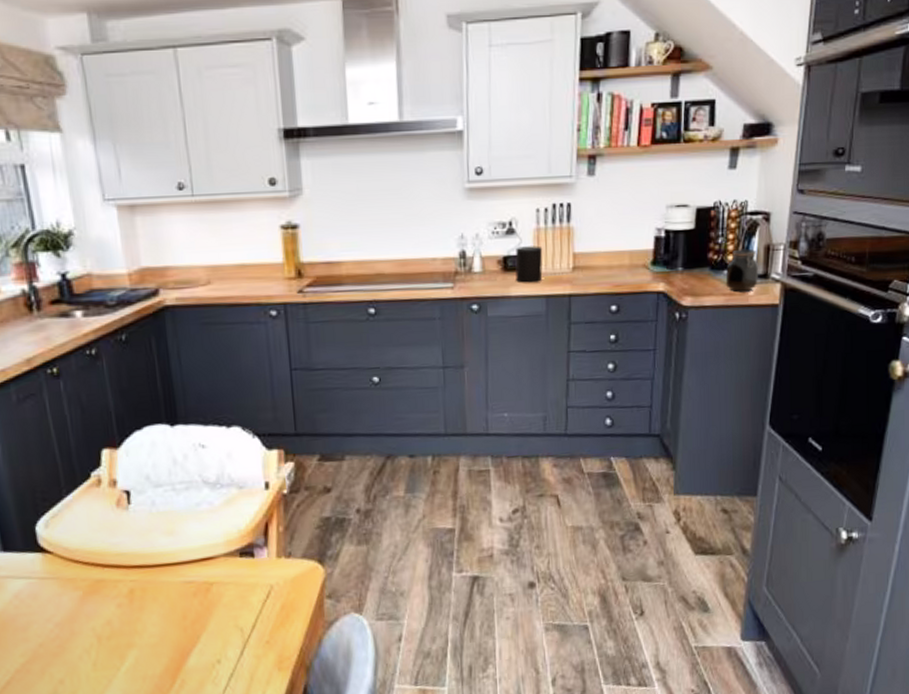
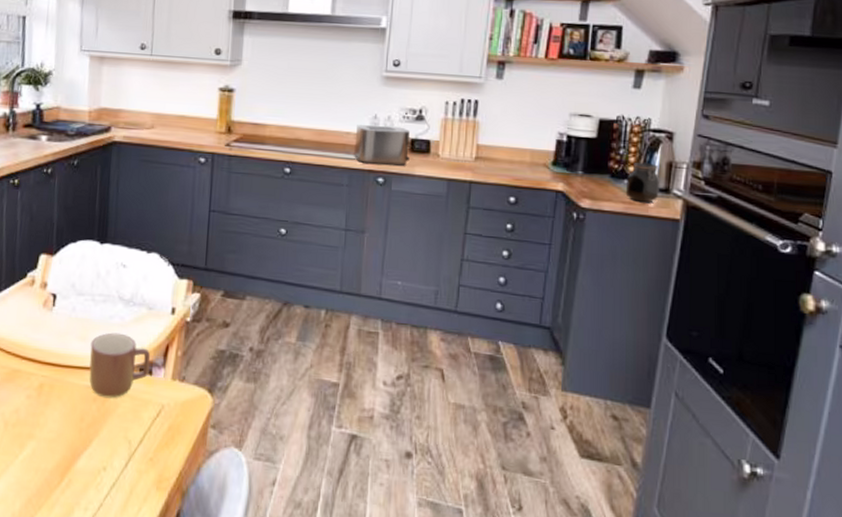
mug: none [179,519,251,591] -> present [89,332,151,399]
toaster: none [442,244,504,292] -> present [354,124,411,166]
pen holder: present [515,246,543,283] -> none [421,132,449,166]

